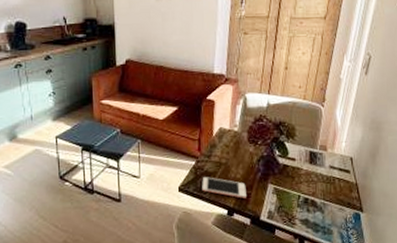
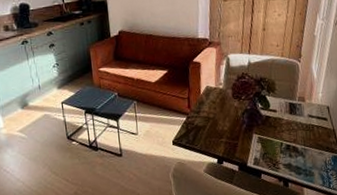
cell phone: present [202,177,246,198] -> none [193,130,234,148]

